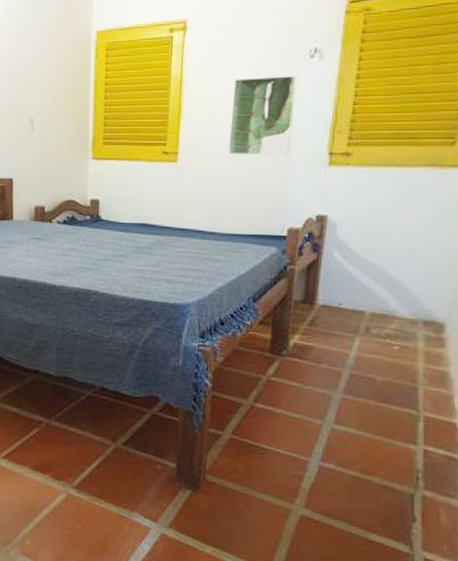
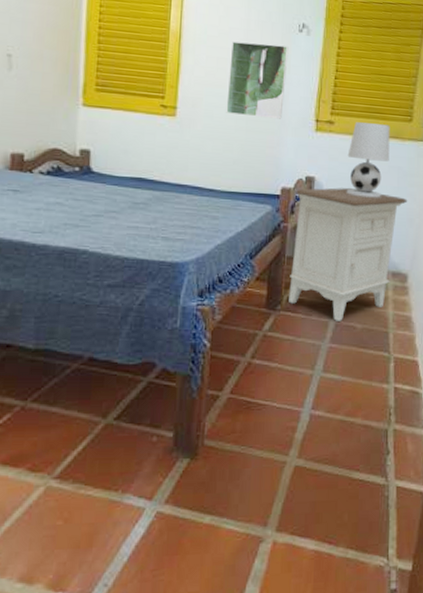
nightstand: none [295,225,447,372] -> present [289,187,408,321]
table lamp: none [365,151,425,236] -> present [346,122,390,198]

